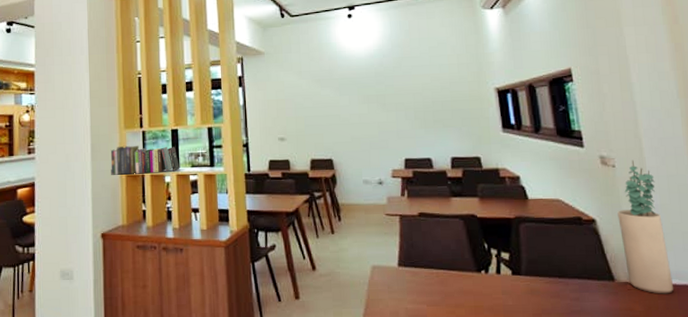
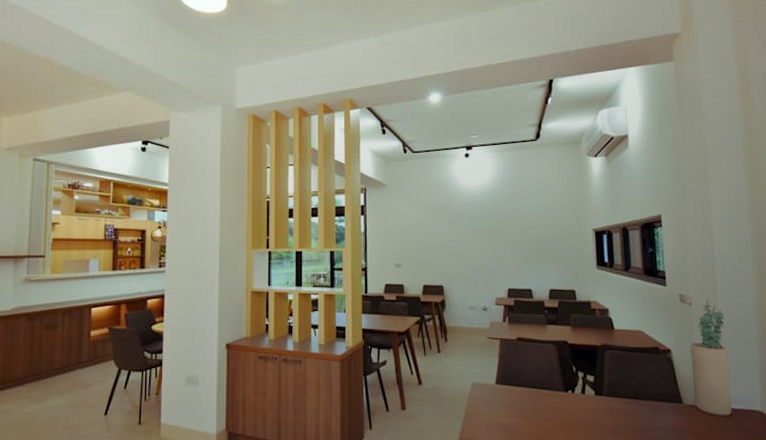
books: present [110,145,140,175] -> none [237,264,265,291]
books: present [134,147,180,174] -> none [260,267,303,291]

